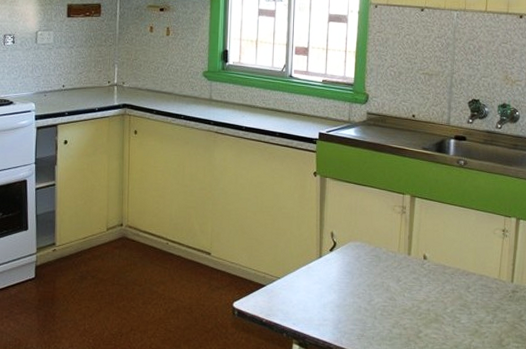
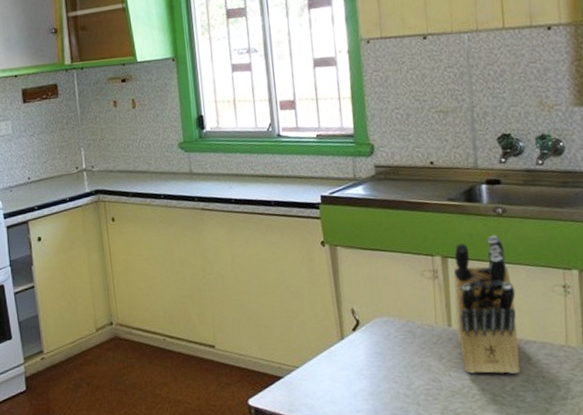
knife block: none [414,182,465,299] -> present [453,235,521,374]

